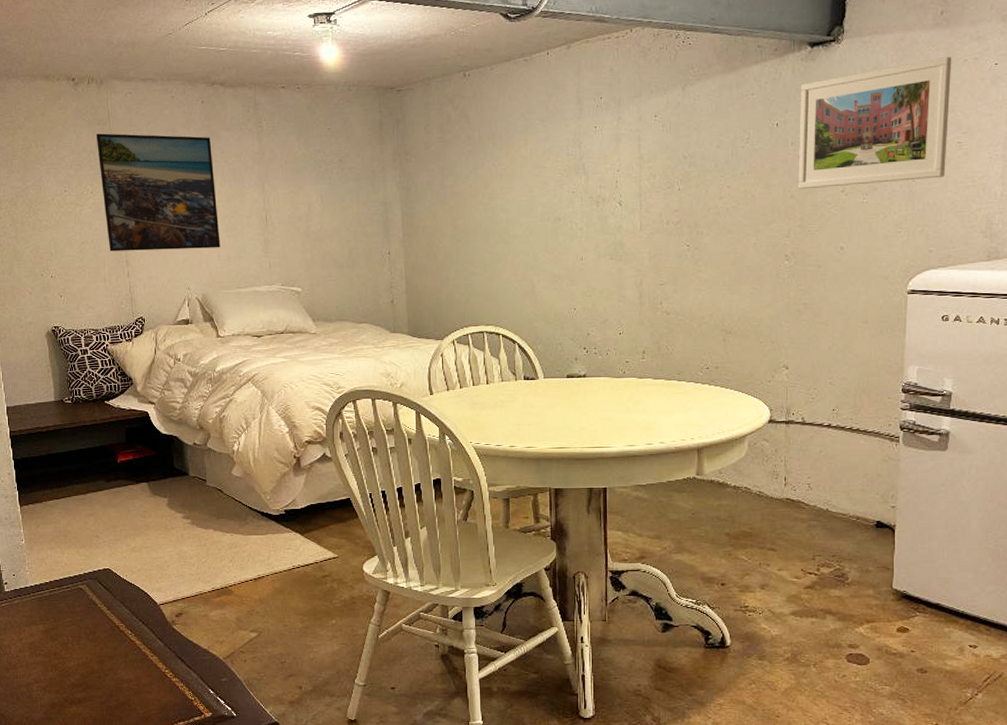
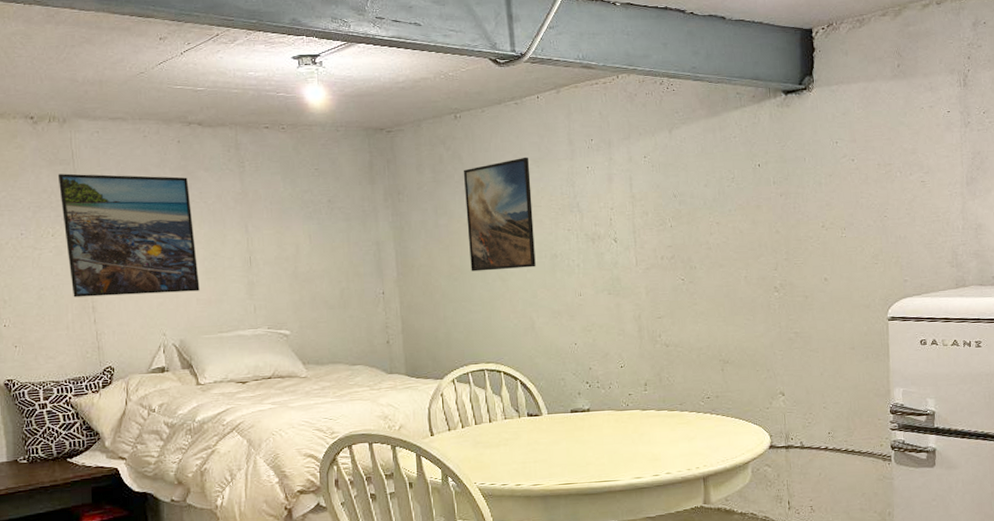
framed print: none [470,116,539,233] -> present [463,157,536,272]
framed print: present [798,56,952,190] -> none [778,104,913,225]

